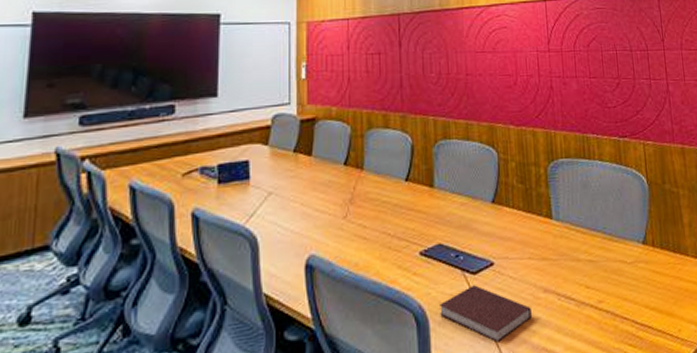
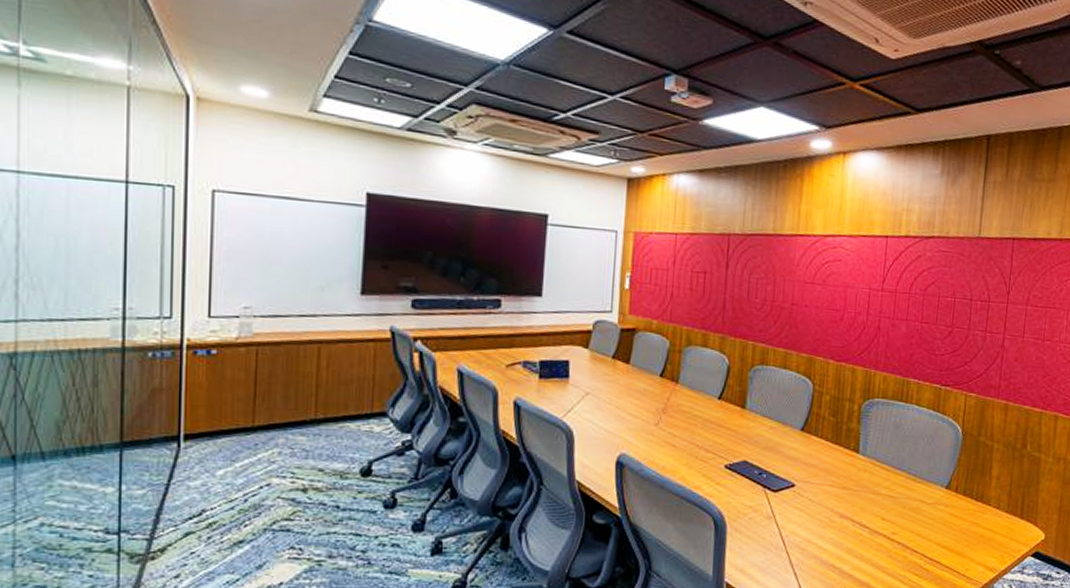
notebook: present [440,285,532,343] -> none [738,501,825,553]

